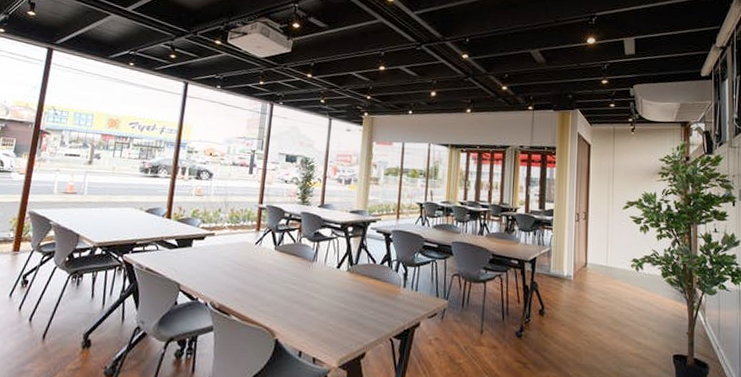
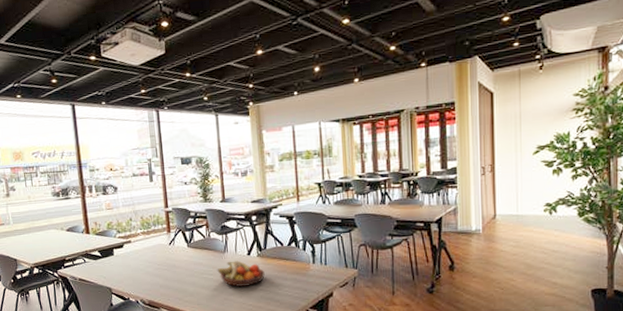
fruit bowl: none [301,272,352,303] -> present [217,260,265,287]

